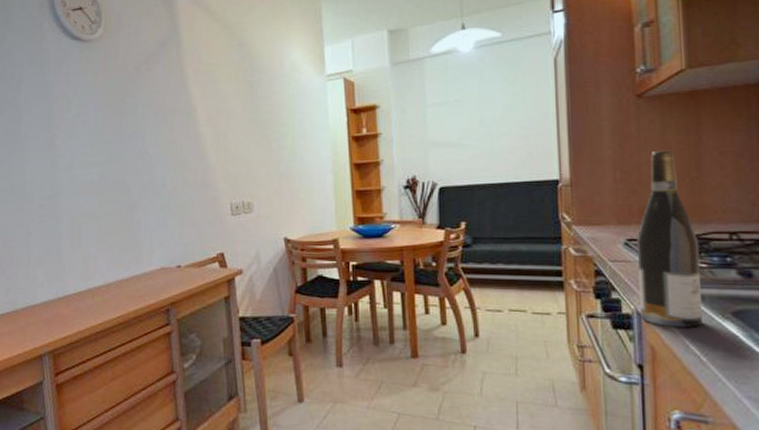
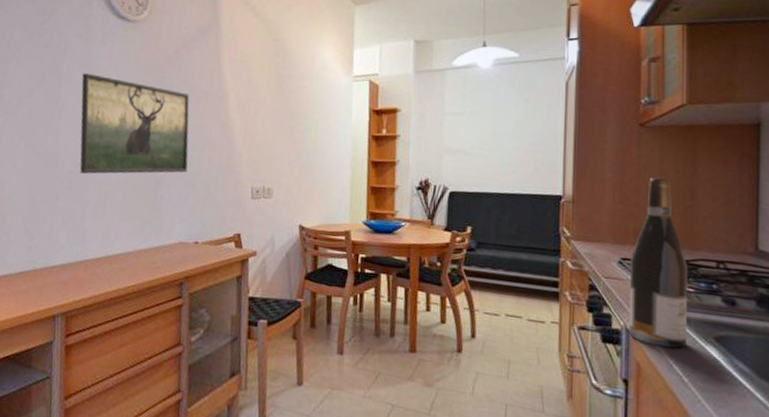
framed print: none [41,101,162,206] -> present [80,73,190,174]

